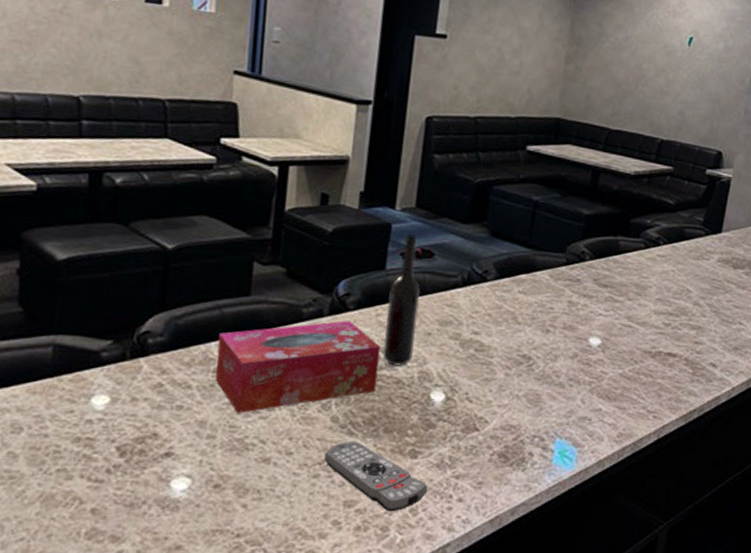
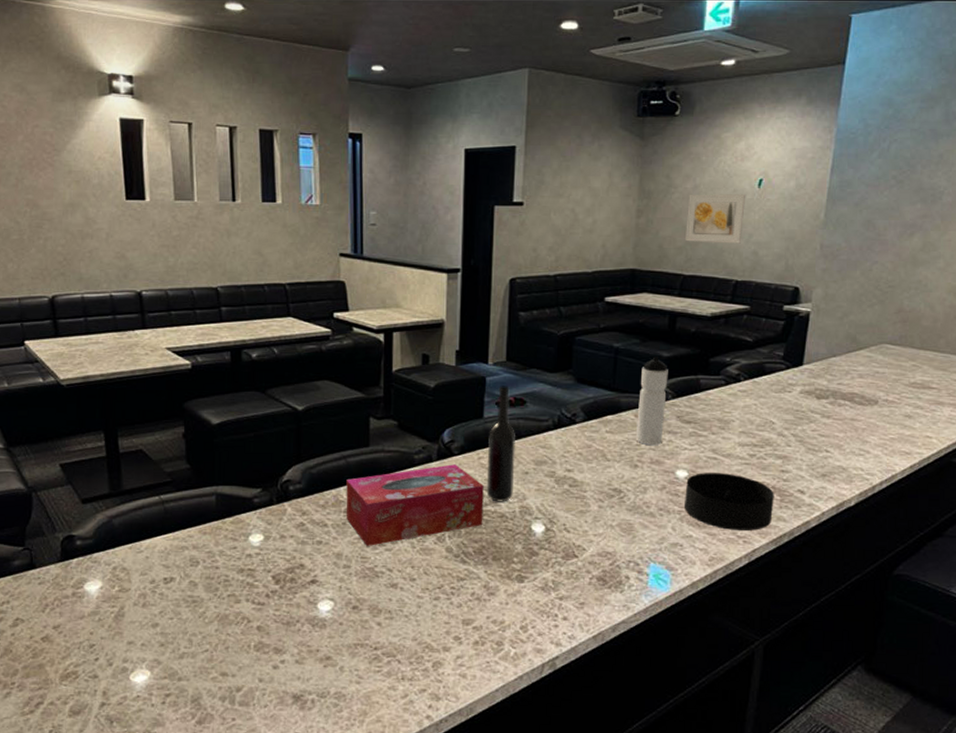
remote control: present [324,442,428,512] -> none [443,569,535,629]
water bottle: none [549,213,588,309] -> present [635,357,668,445]
ashtray: none [595,341,687,405] -> present [685,473,774,531]
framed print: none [613,45,676,102] -> present [685,194,746,244]

